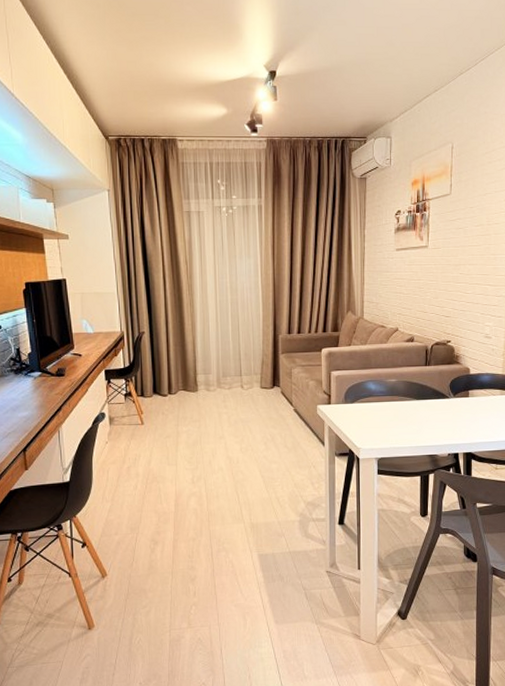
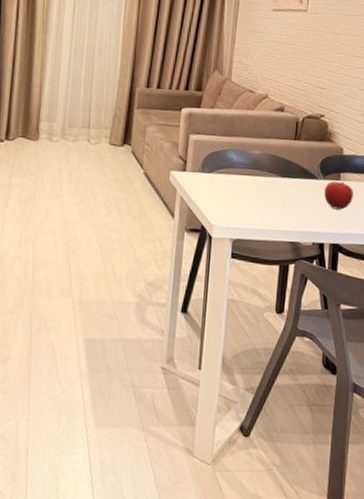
fruit: none [456,397,481,423] -> present [324,181,353,210]

